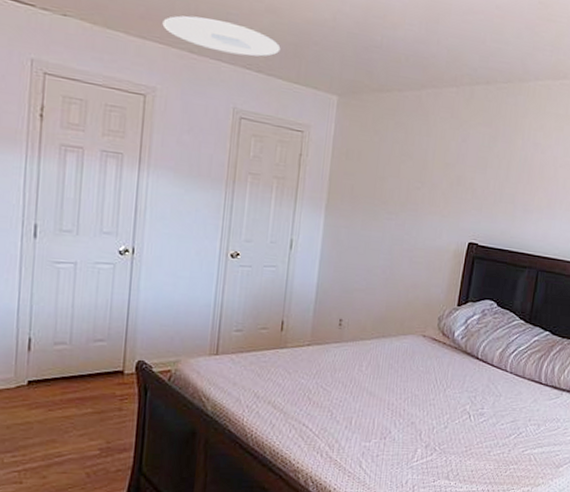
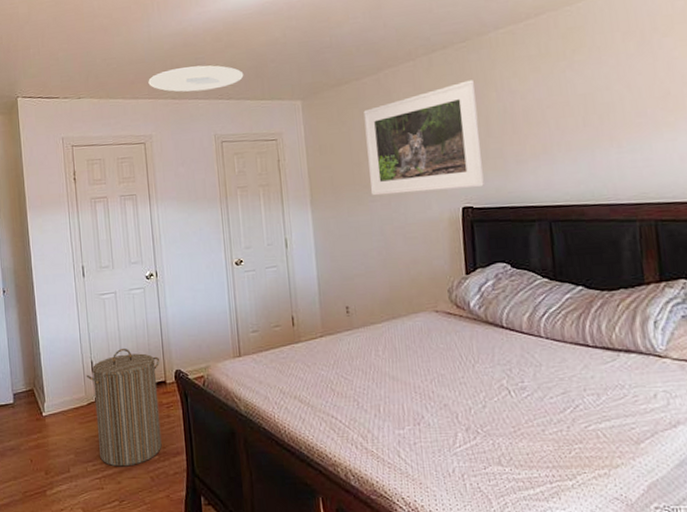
laundry hamper: none [19,328,120,461] -> present [86,348,162,467]
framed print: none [388,121,507,227] -> present [363,80,484,196]

